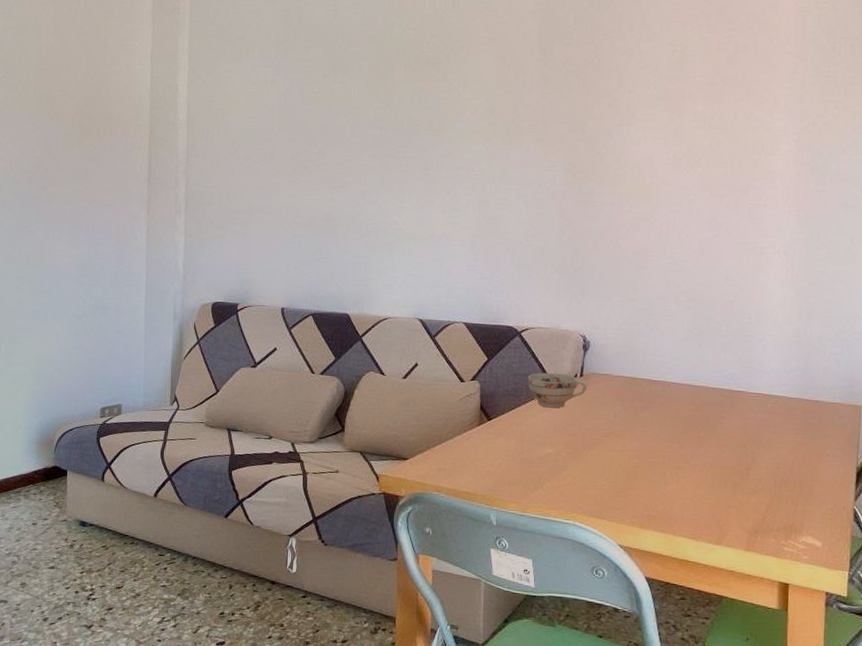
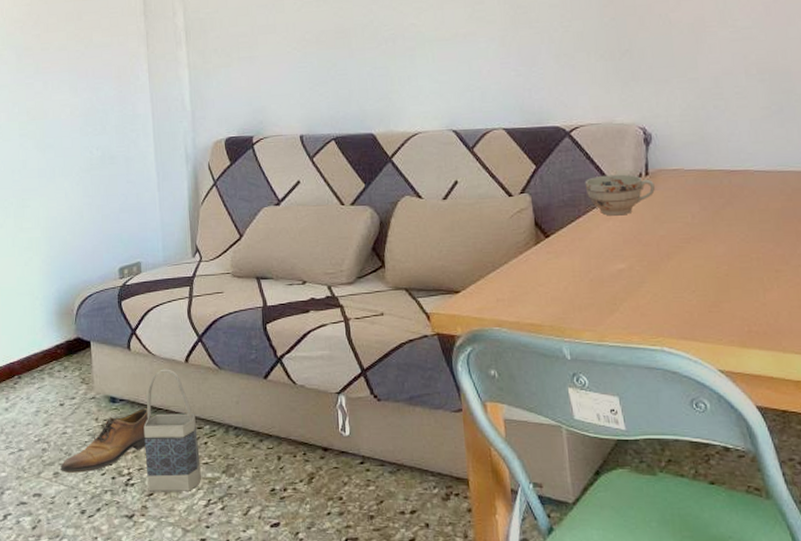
shoe: none [27,533,118,586] -> present [60,408,152,474]
bag: none [108,500,159,609] -> present [143,369,201,492]

